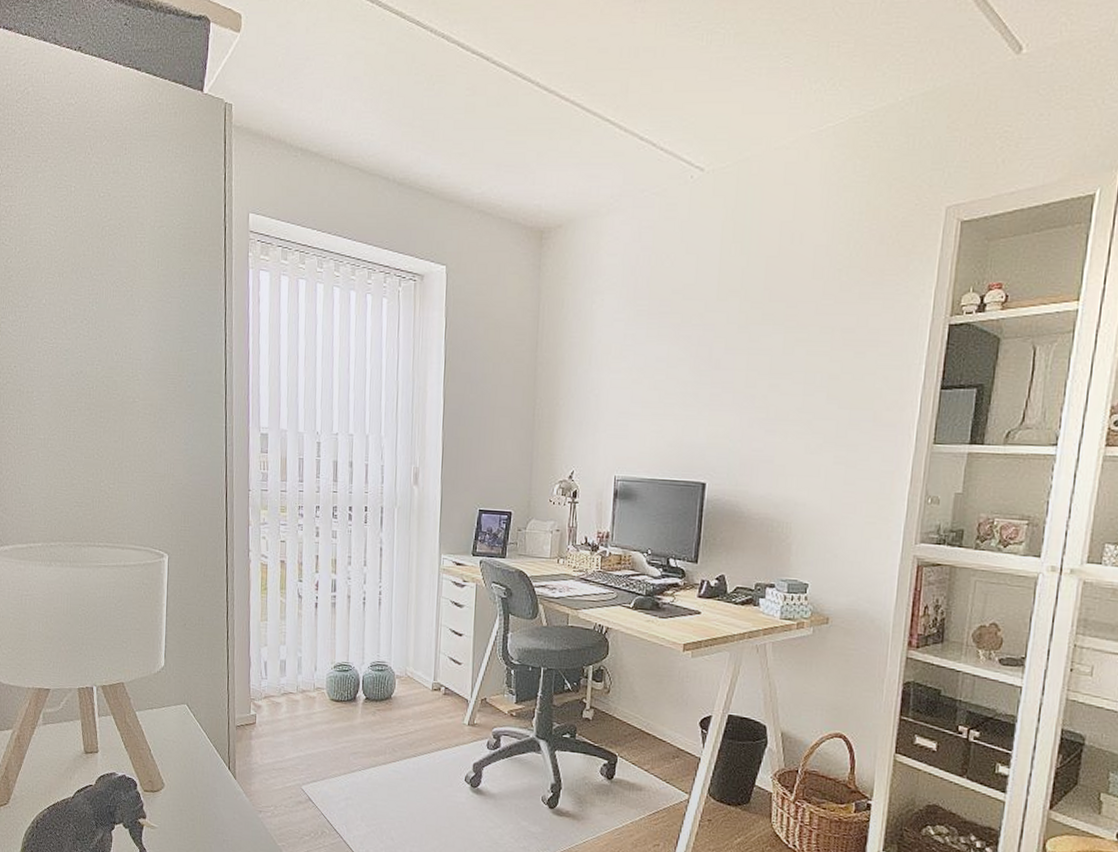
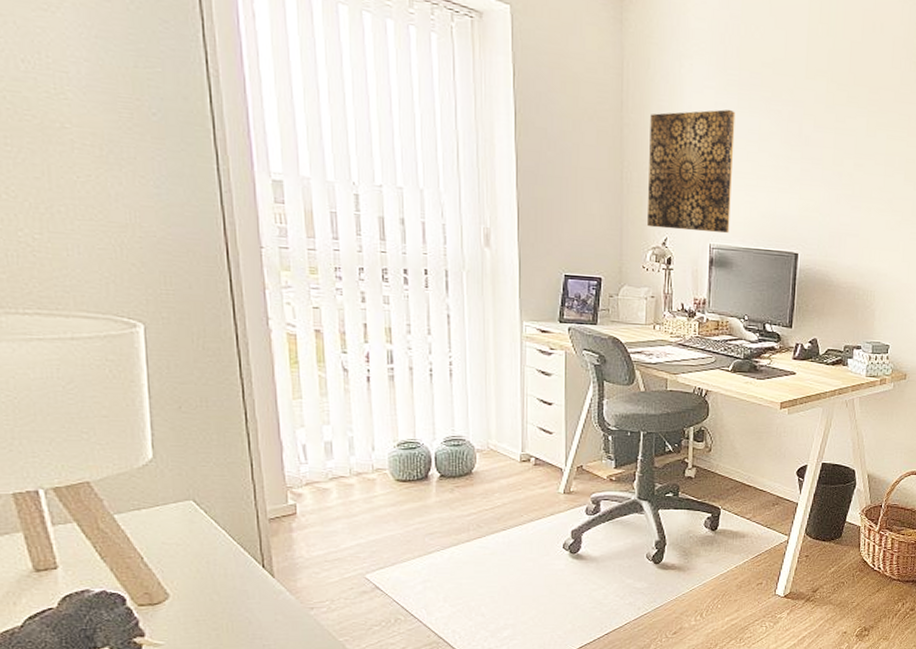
wall art: none [554,339,644,464] -> present [646,109,736,233]

